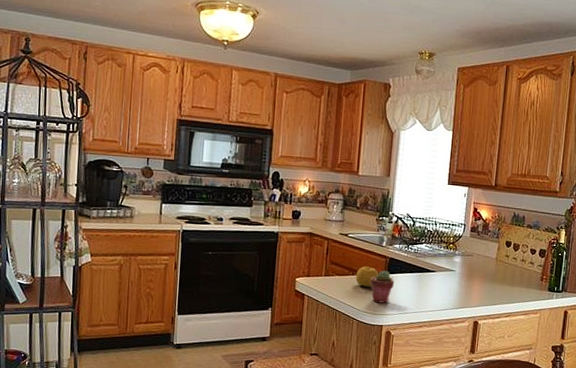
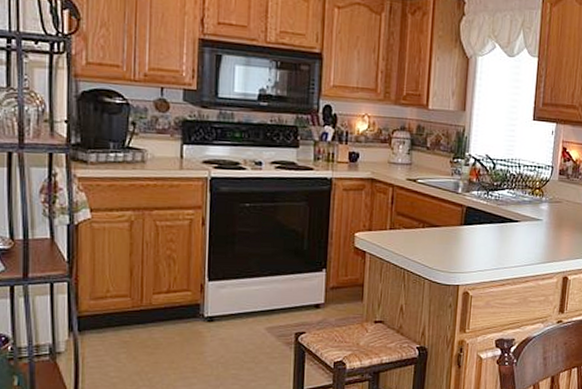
fruit: present [356,266,378,288] -> none [427,216,453,242]
potted succulent: present [369,270,395,303] -> none [443,221,473,260]

